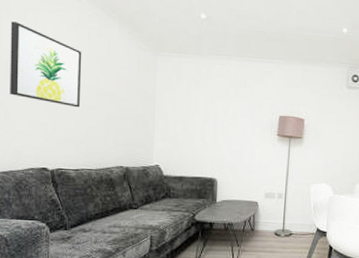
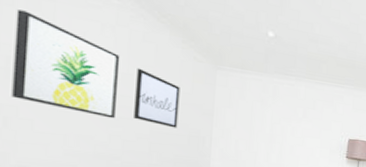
wall art: none [93,61,128,114] -> present [134,67,180,128]

